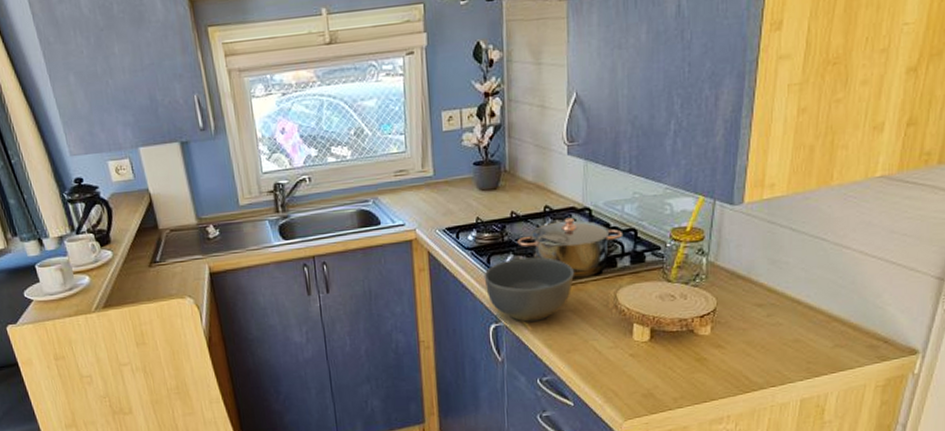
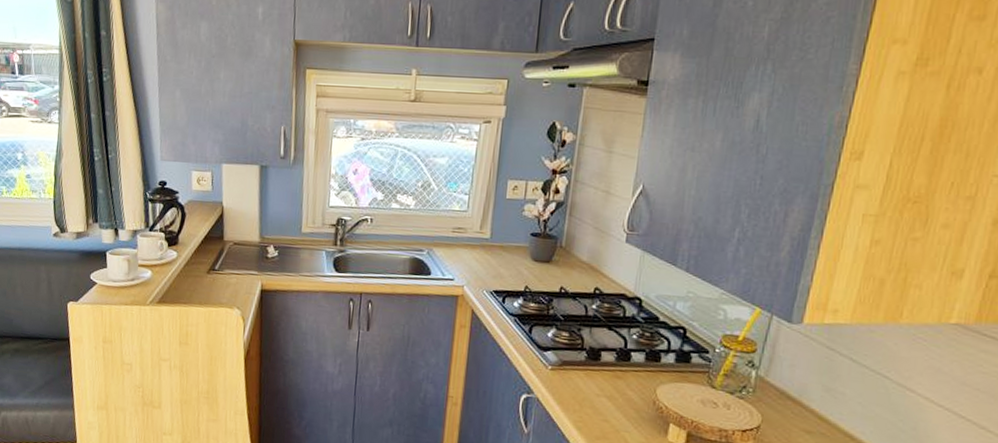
bowl: present [484,257,574,322] -> none [523,333,615,401]
cooking pot: present [517,217,624,279] -> none [562,303,672,367]

